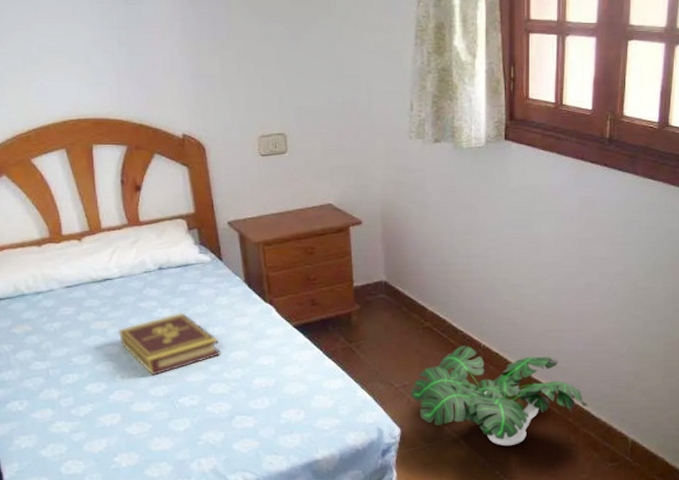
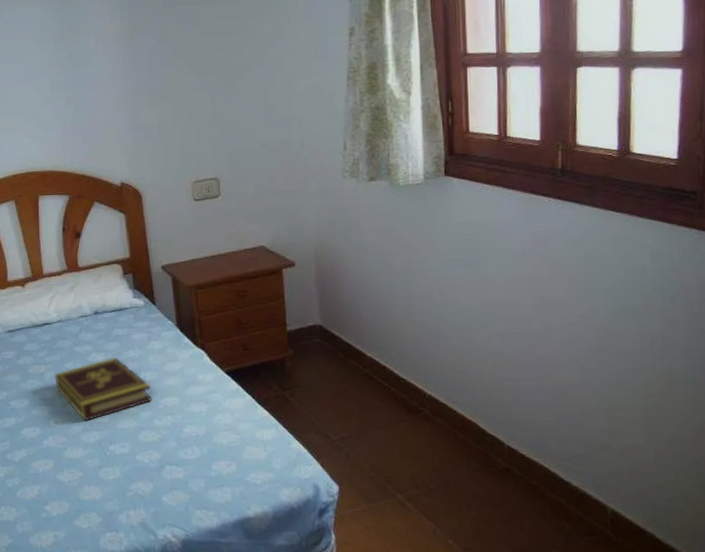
potted plant: present [411,345,588,446] -> none [349,395,555,511]

